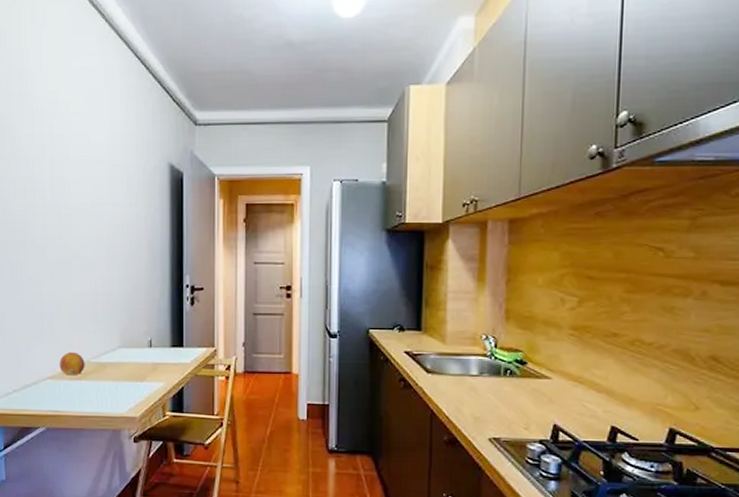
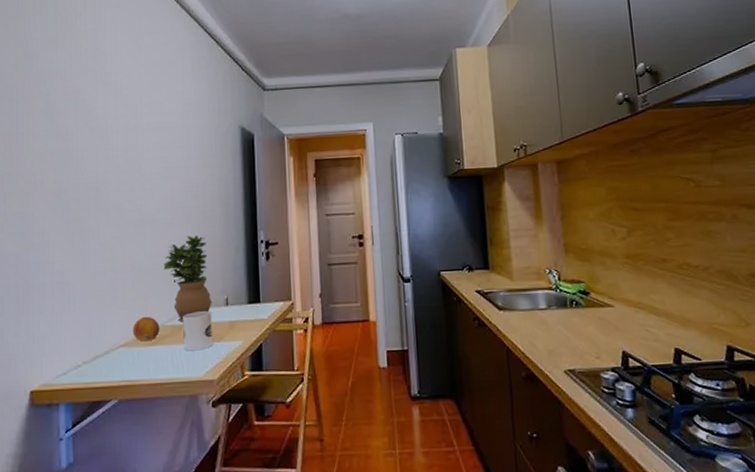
potted plant: none [89,275,136,360] -> present [163,235,212,322]
mug: none [107,351,137,388] -> present [183,311,214,351]

